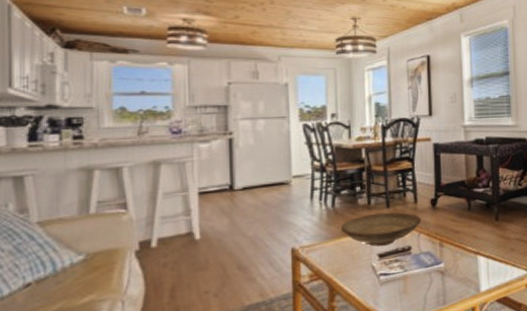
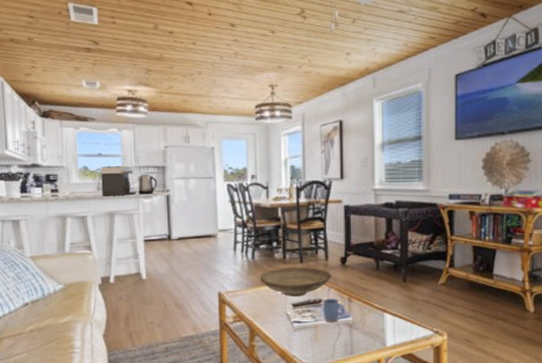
coffee maker: none [144,106,190,143] -> present [101,166,137,197]
kettle: none [191,114,218,140] -> present [137,174,158,196]
mug: none [411,244,437,271] -> present [322,298,345,322]

